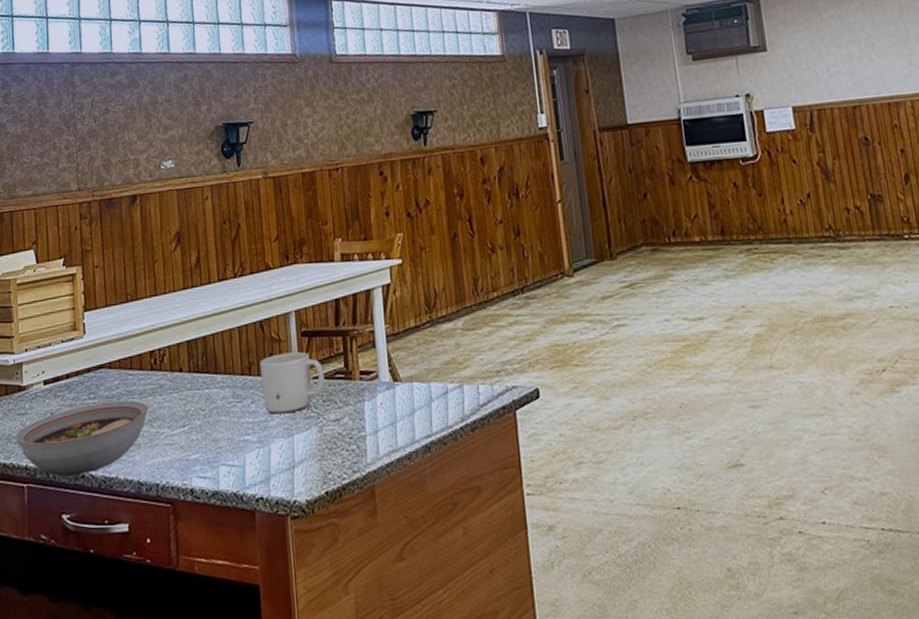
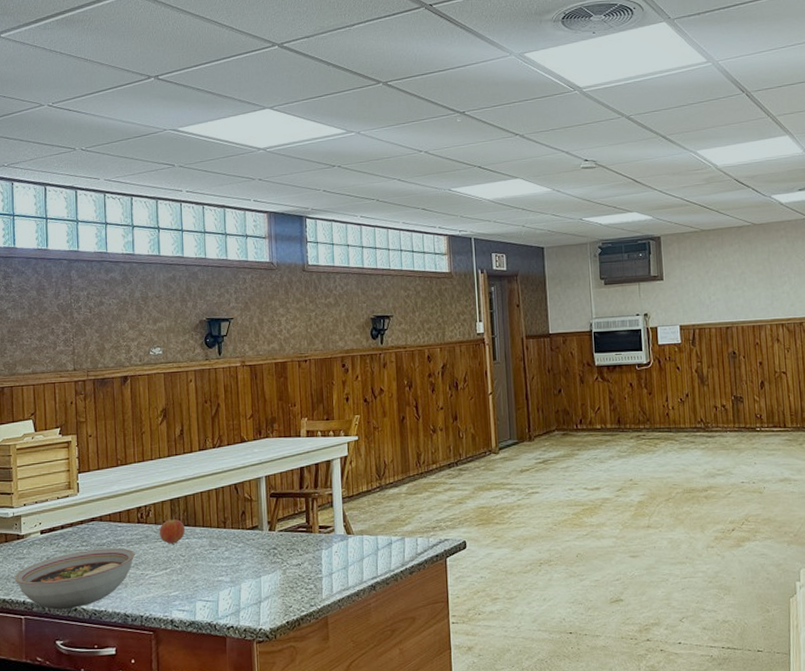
fruit: none [175,361,205,396] -> present [159,516,186,544]
mug: present [259,352,325,414] -> none [233,510,289,560]

